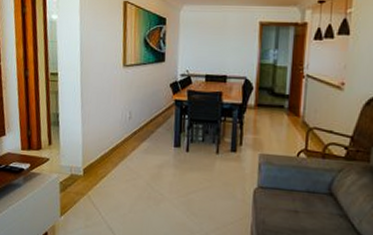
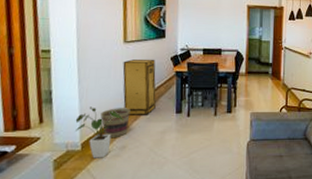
house plant: none [78,132,122,186] -> present [75,107,123,158]
basket: none [100,135,129,167] -> present [100,108,131,139]
storage cabinet: none [122,84,155,146] -> present [122,59,156,115]

